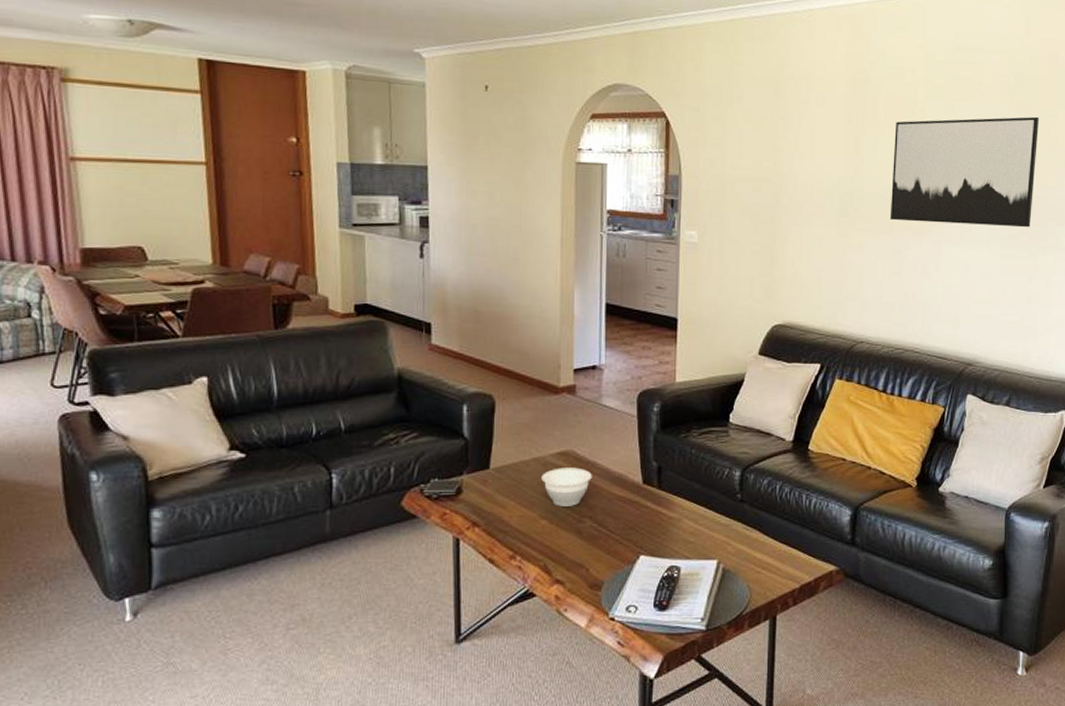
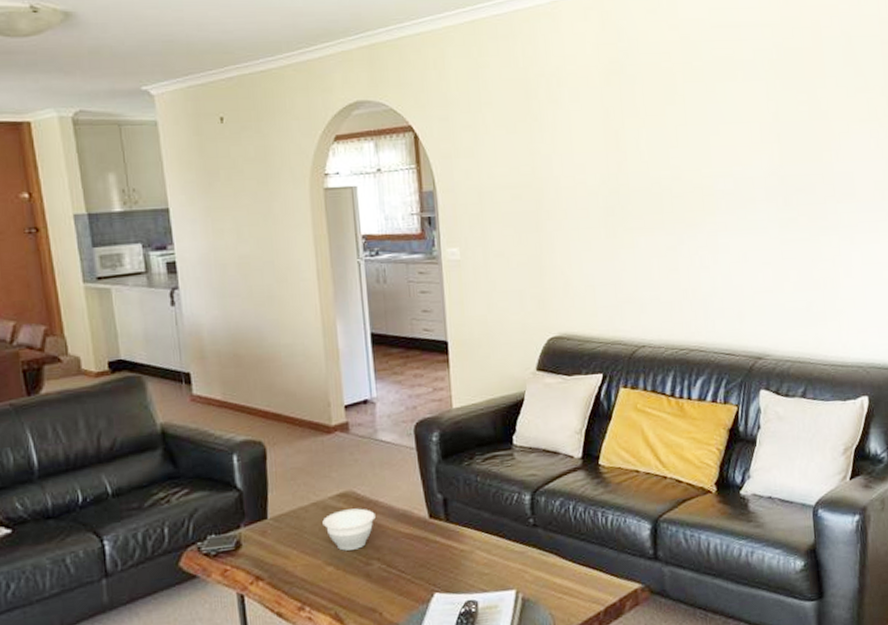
wall art: present [889,116,1039,228] -> none [656,89,810,215]

